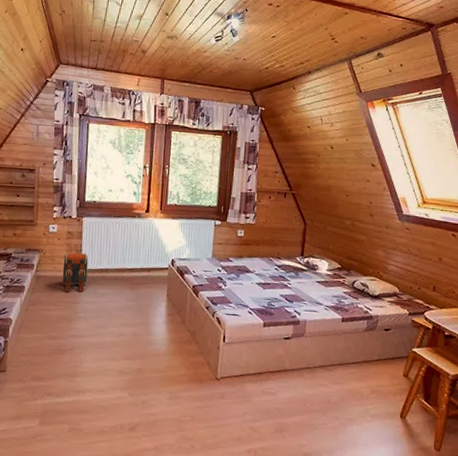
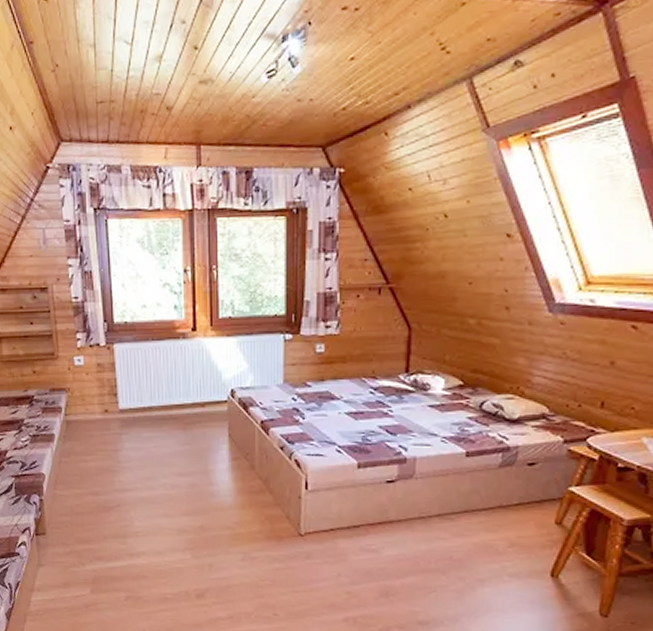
backpack: present [62,253,89,293] -> none [96,389,129,439]

